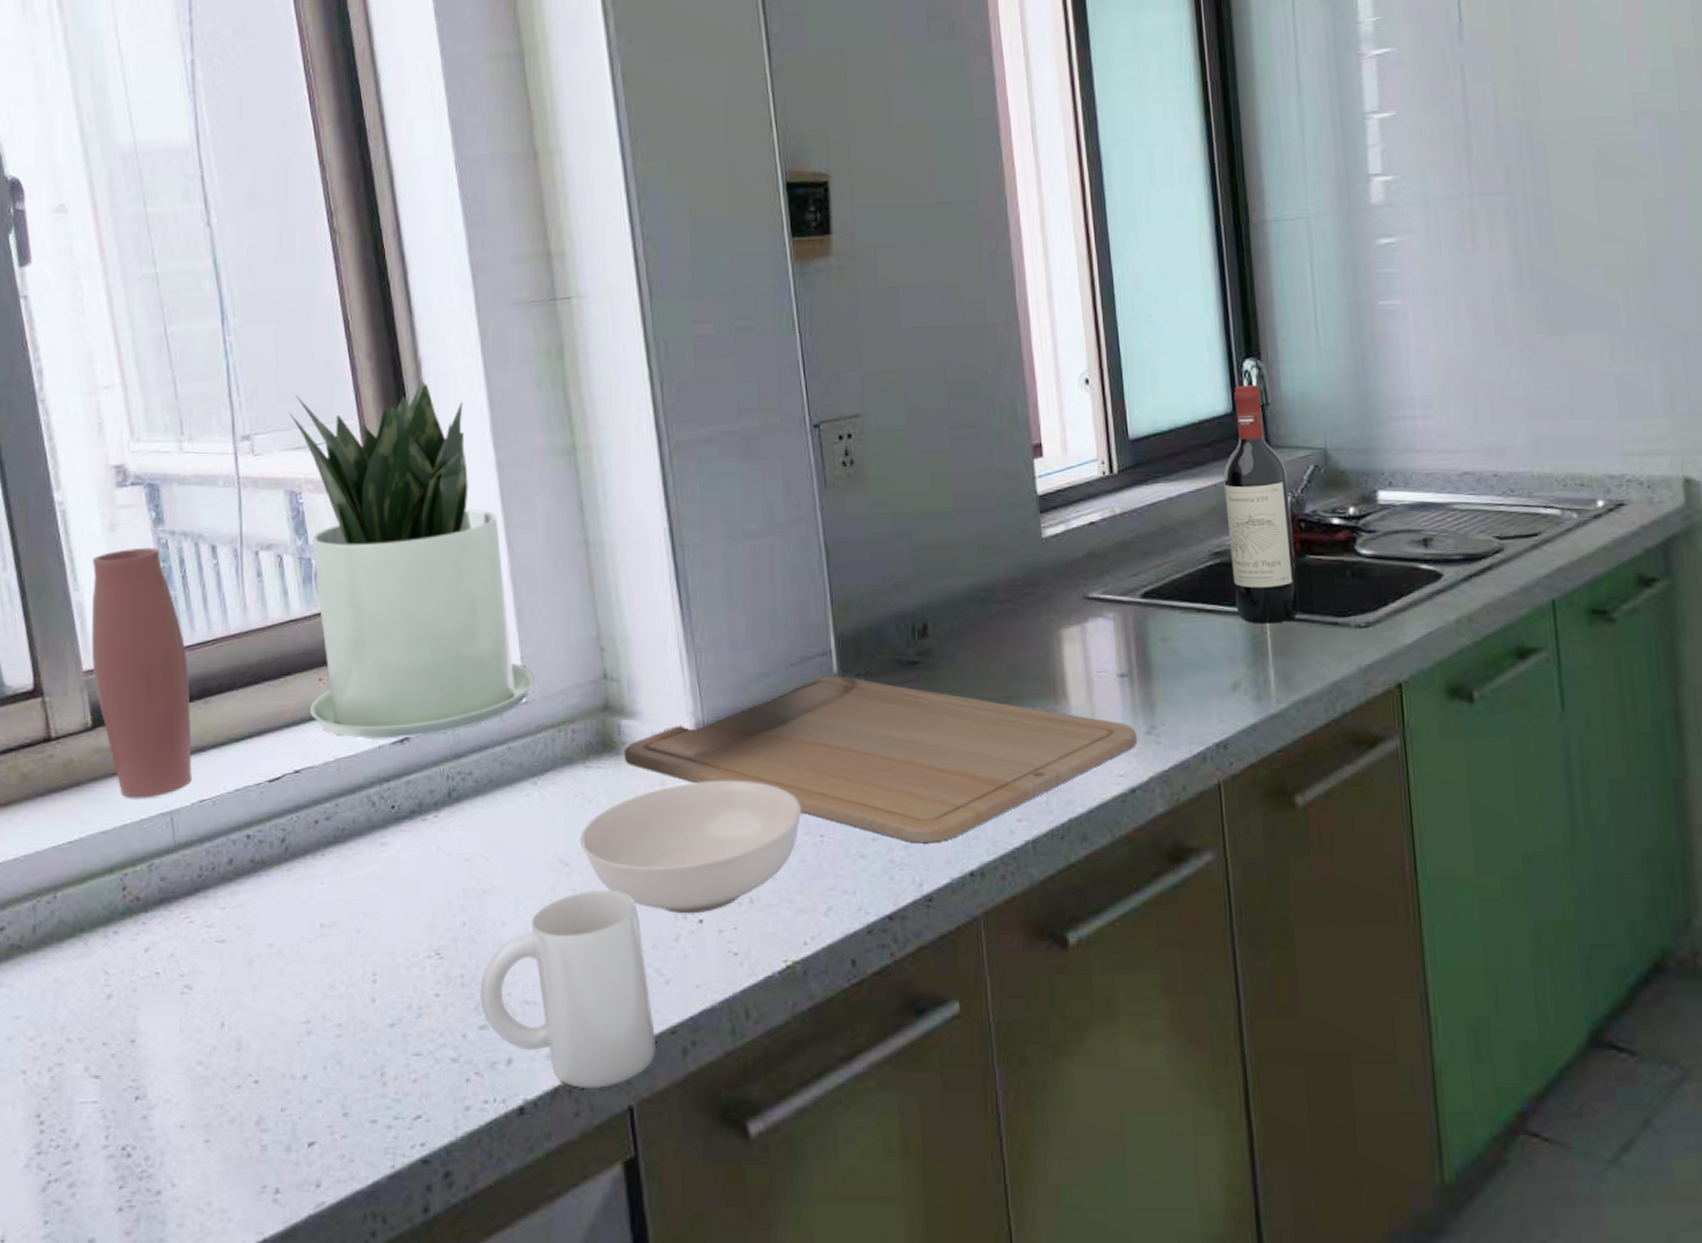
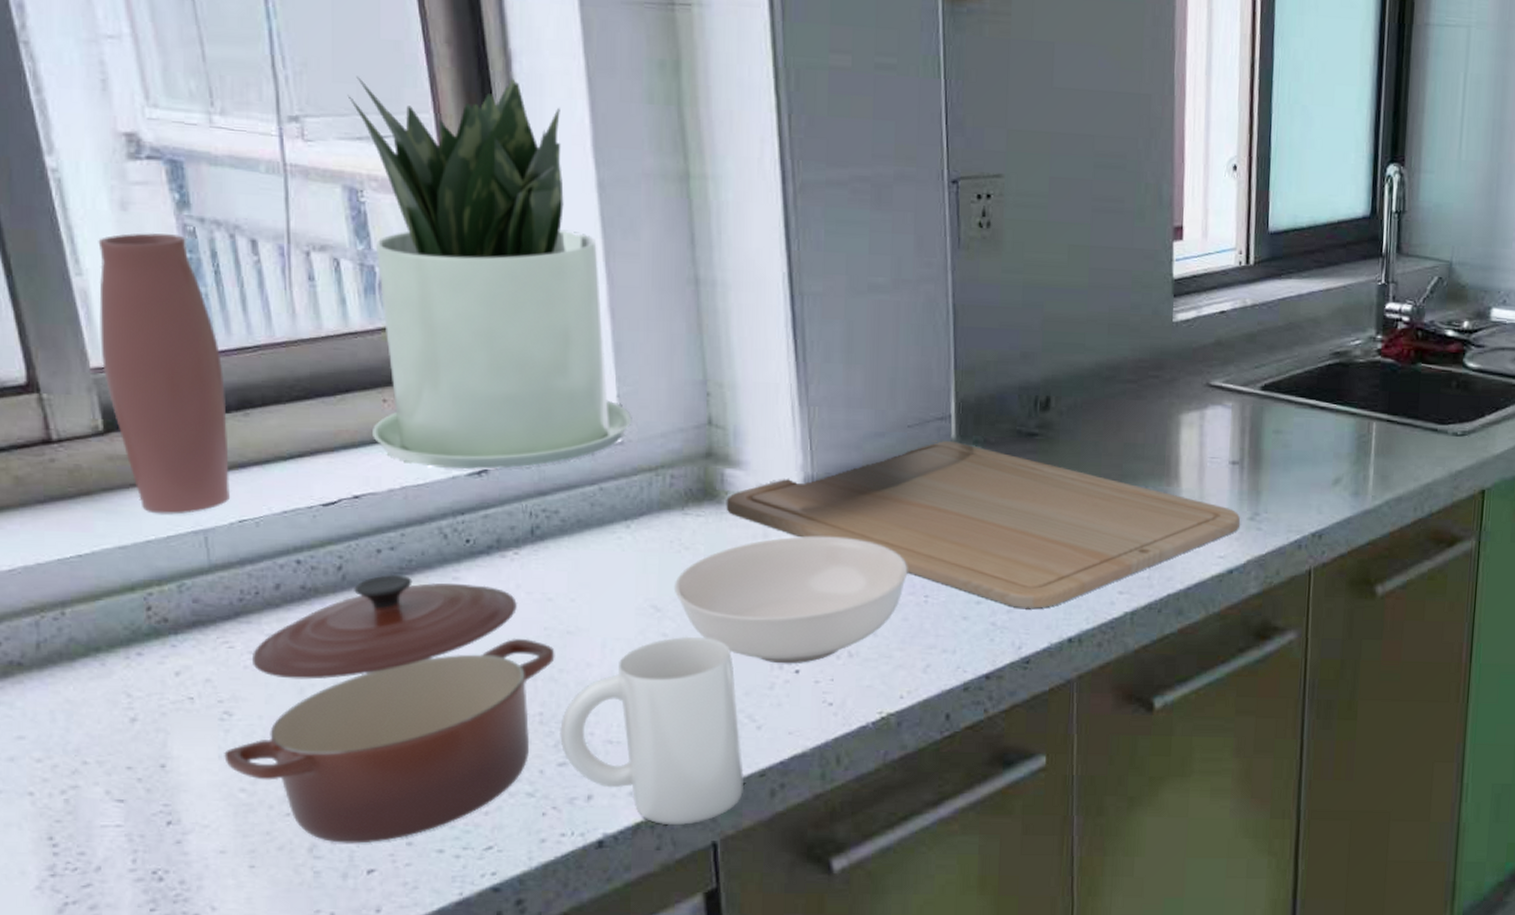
saucepan: none [184,843,473,1115] -> present [224,574,555,844]
wine bottle: present [1223,385,1300,624] -> none [1348,190,1413,425]

